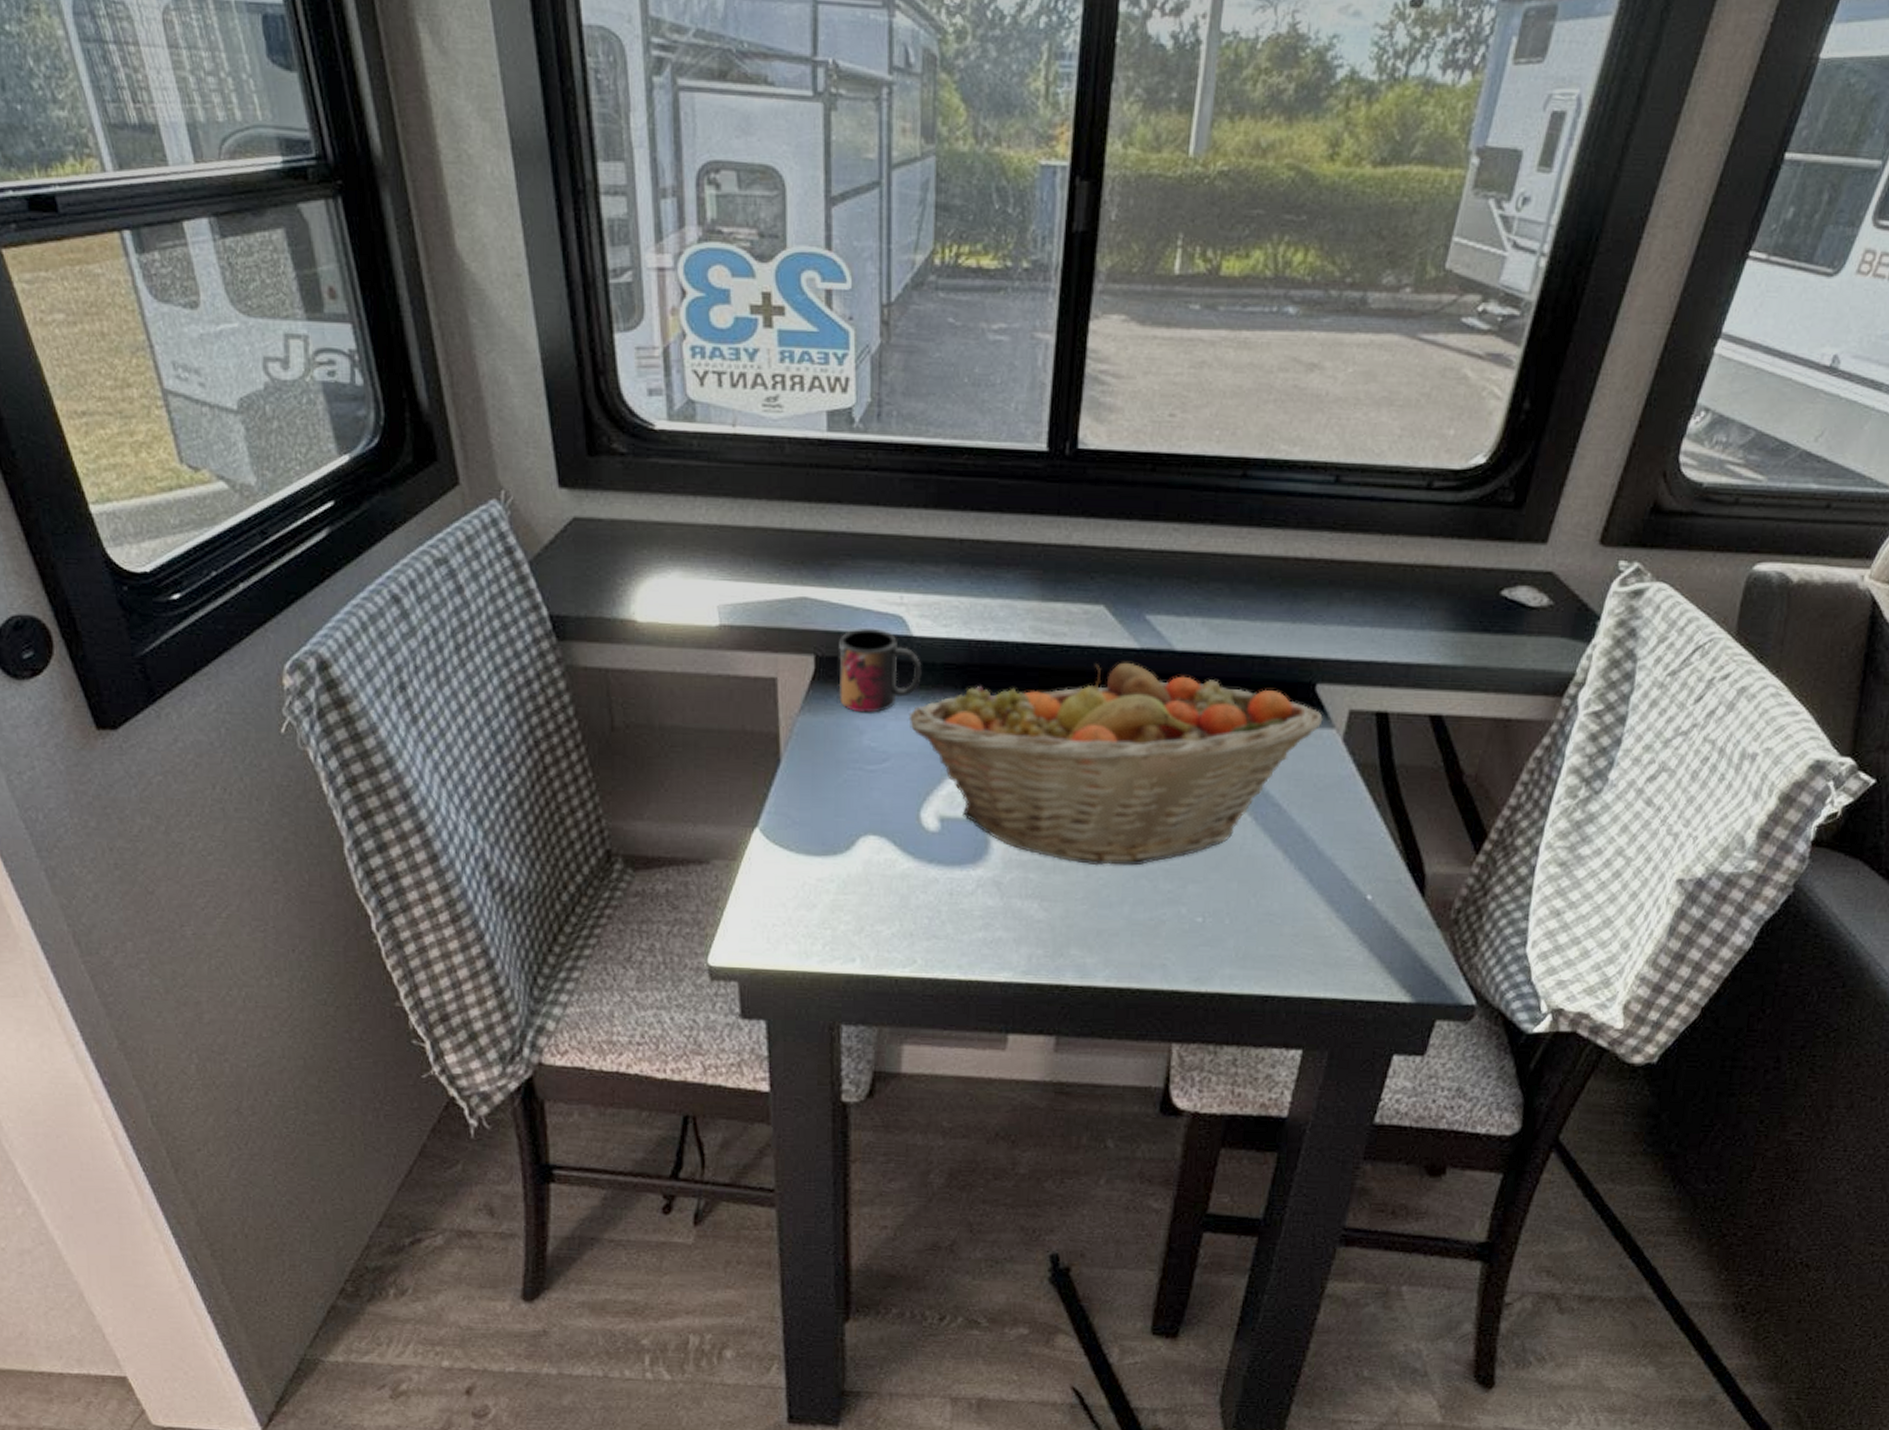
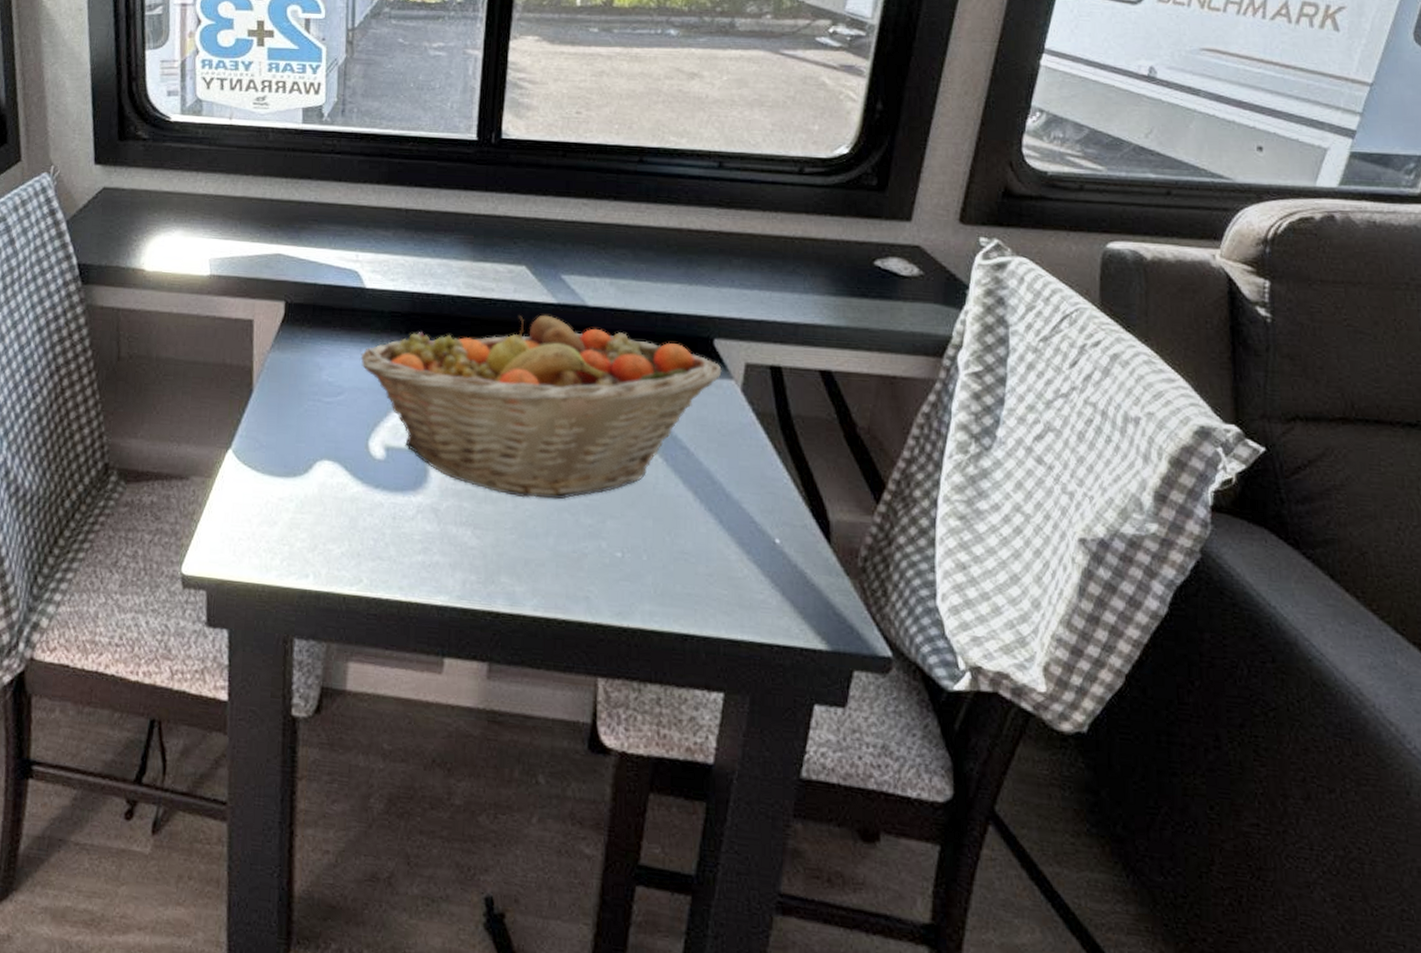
mug: present [838,629,922,713] -> none [303,281,373,353]

